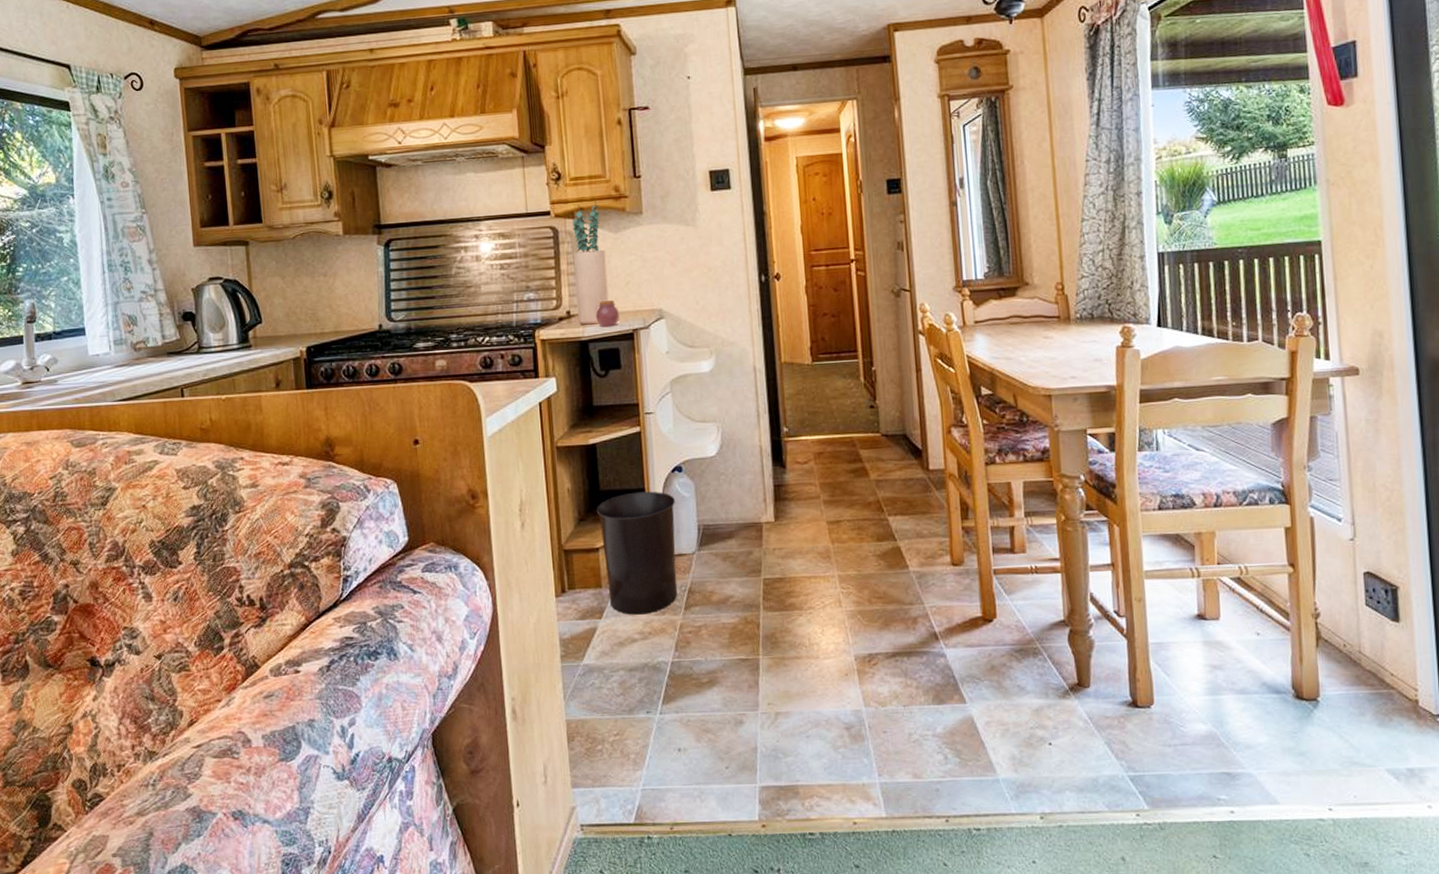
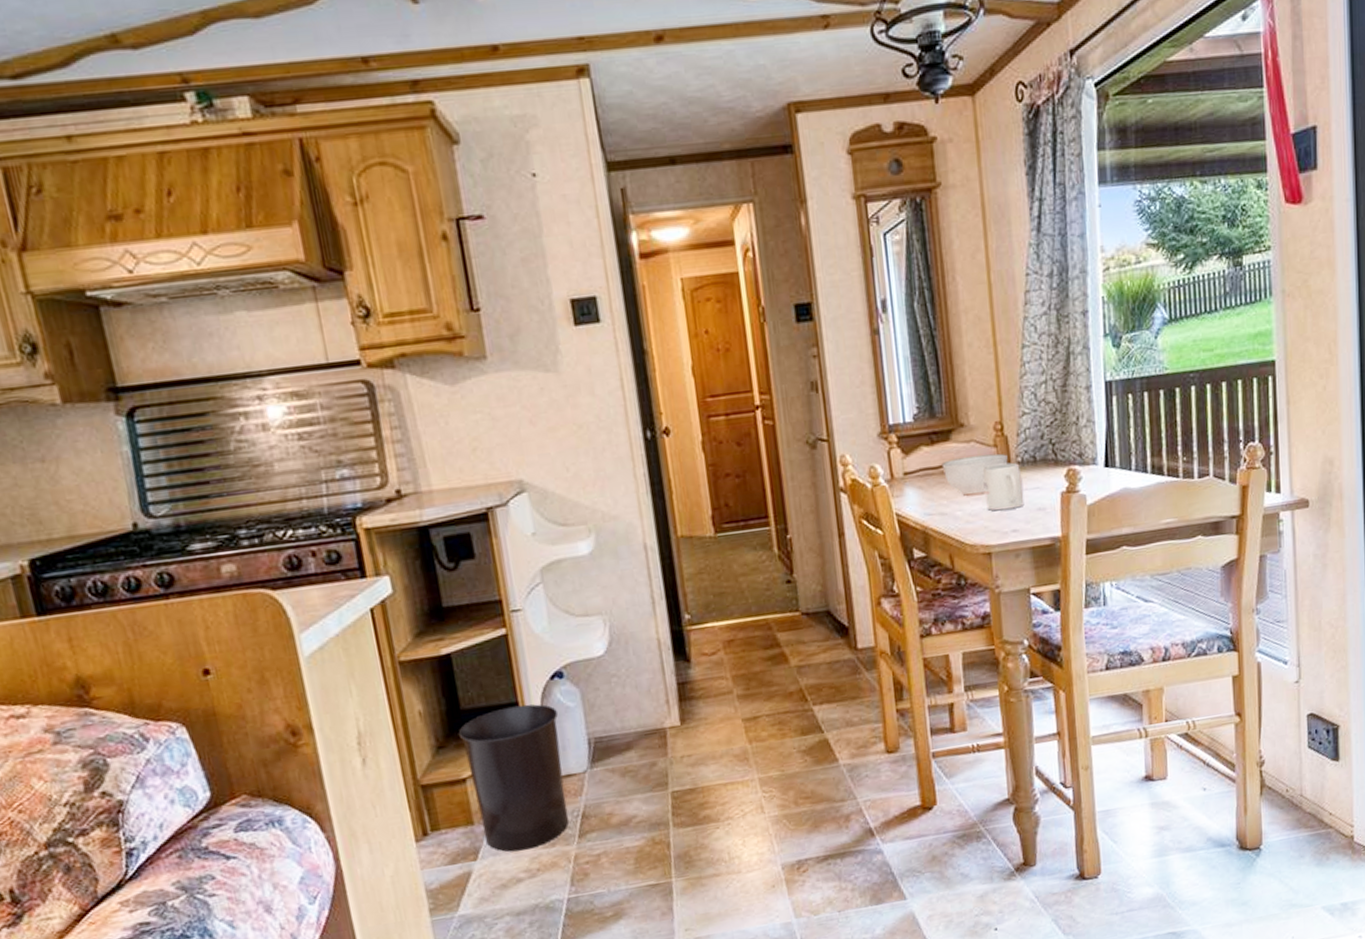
vase: present [573,200,609,325] -> none [392,342,451,507]
jar: present [595,300,620,328] -> none [434,472,468,508]
bowl: none [1008,309,1068,345] -> present [941,453,1008,496]
mug: none [1044,318,1082,359] -> present [982,462,1025,511]

